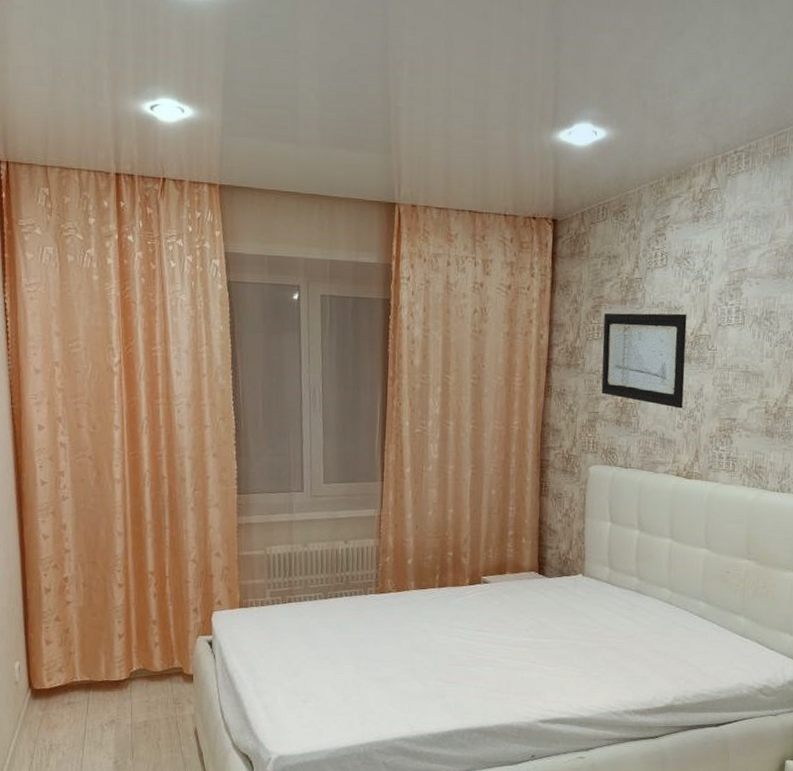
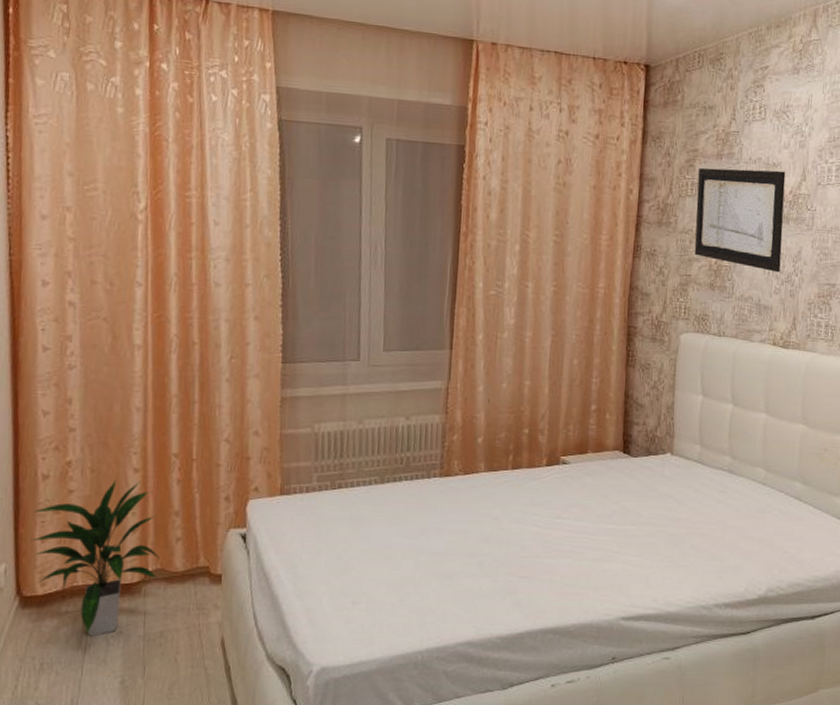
indoor plant: none [38,593,142,724] -> present [31,480,159,637]

